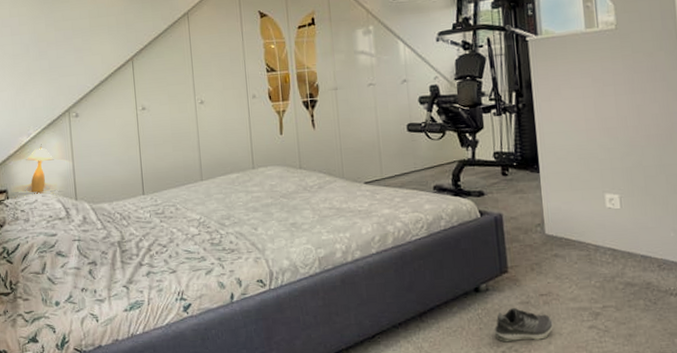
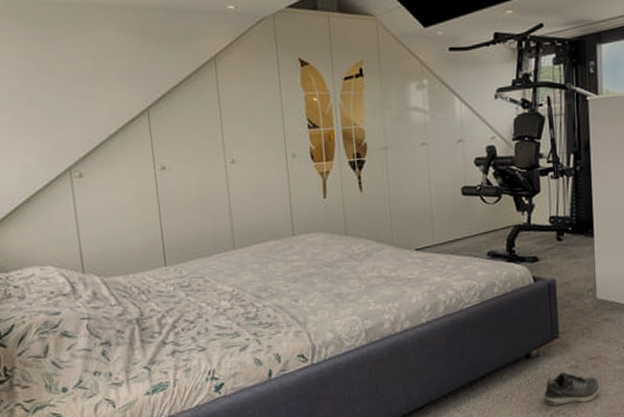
table lamp: present [26,145,54,193] -> none [17,210,54,266]

